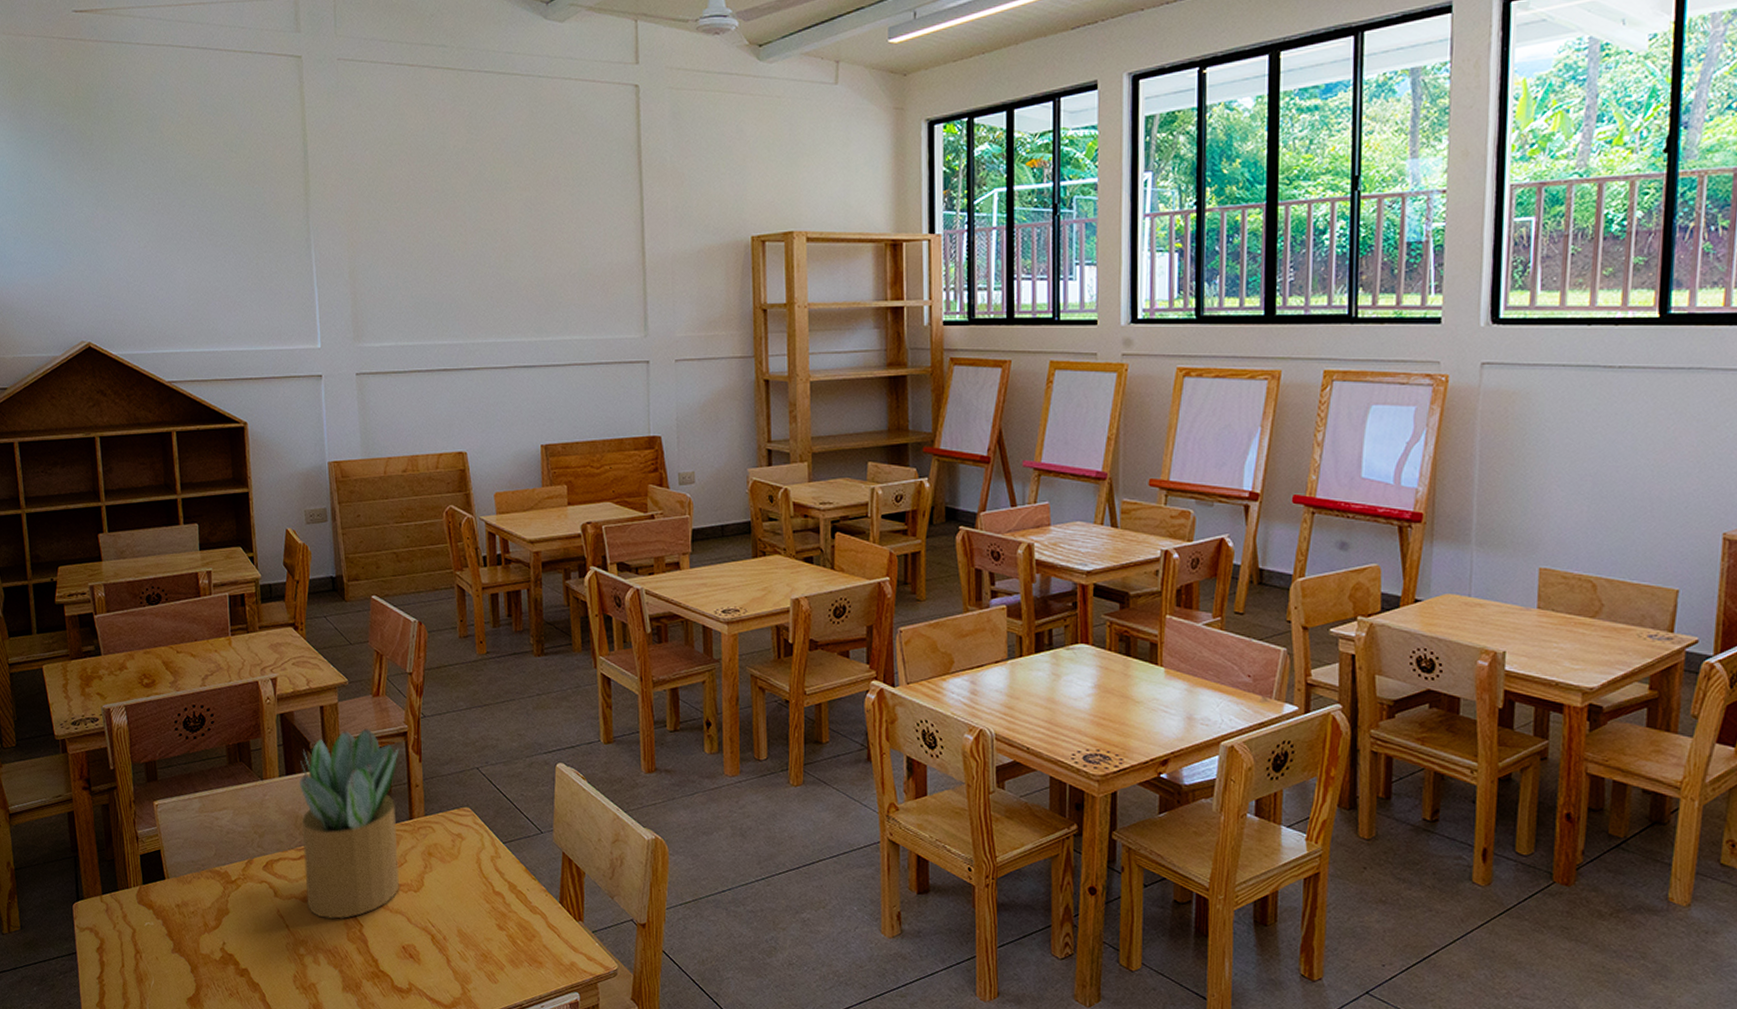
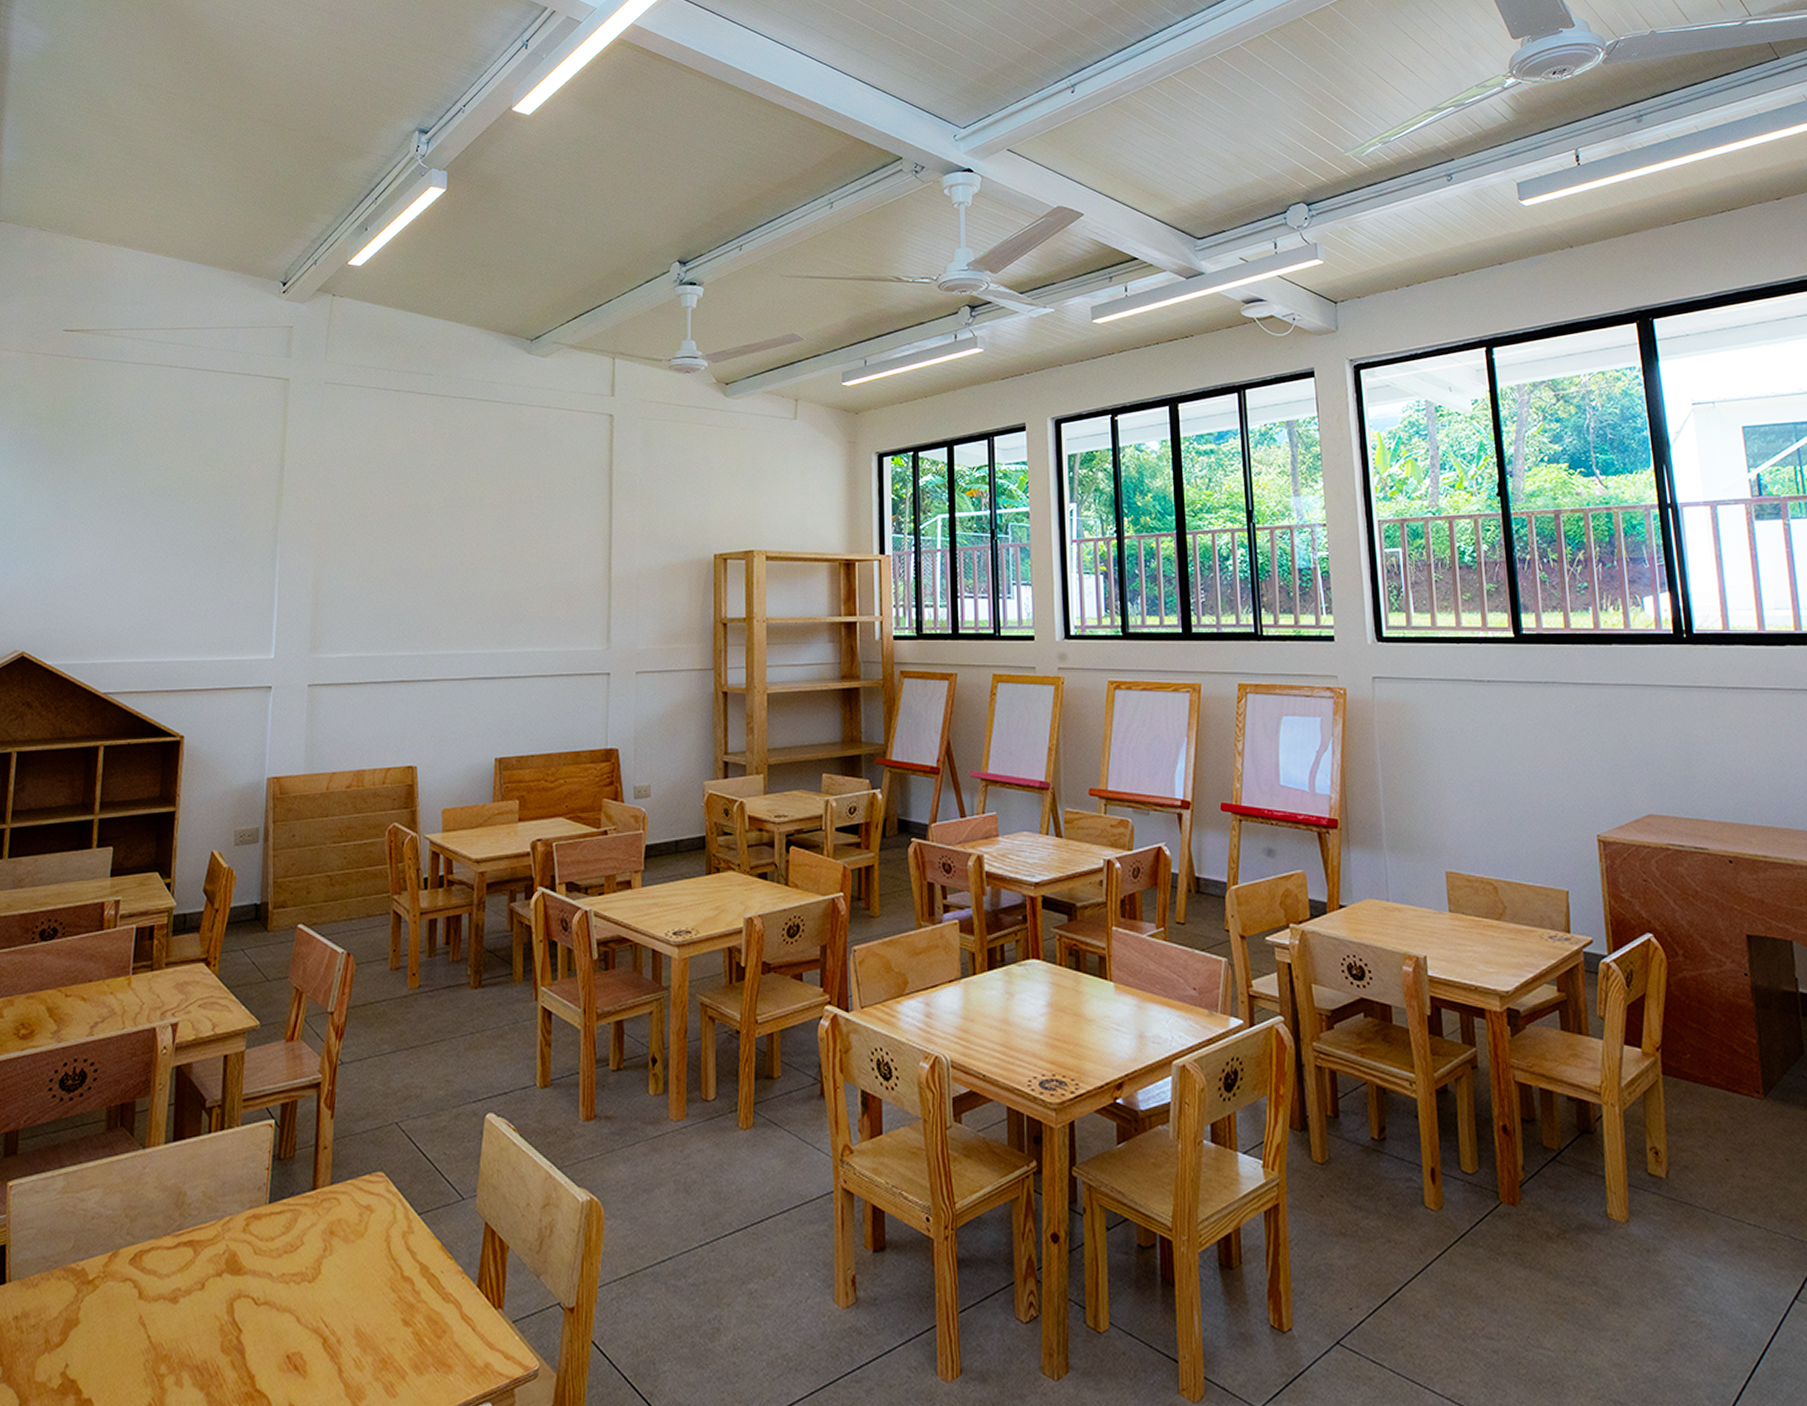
potted plant: present [299,728,400,919] -> none [177,1080,310,1324]

